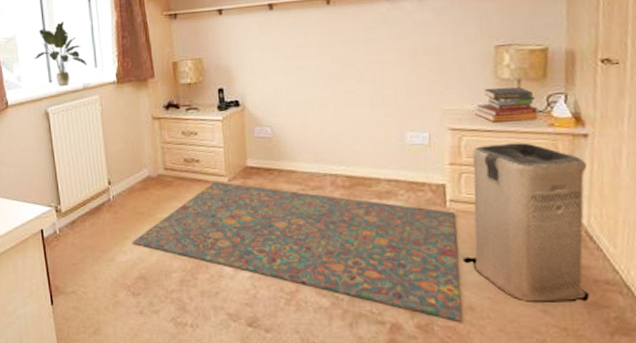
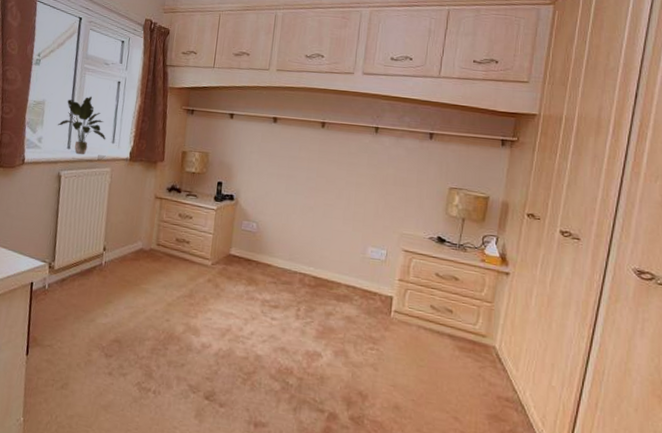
rug: present [132,182,463,322] -> none [114,263,397,418]
laundry basket: present [462,142,590,304] -> none [396,268,506,415]
books: present [475,87,538,122] -> none [426,221,475,254]

